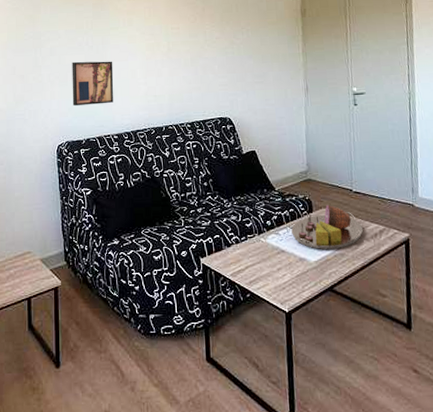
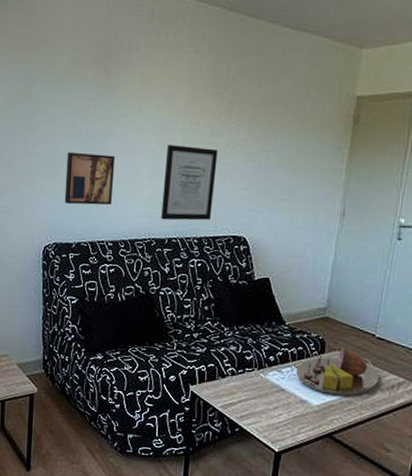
wall art: none [155,47,200,111] -> present [161,145,218,221]

